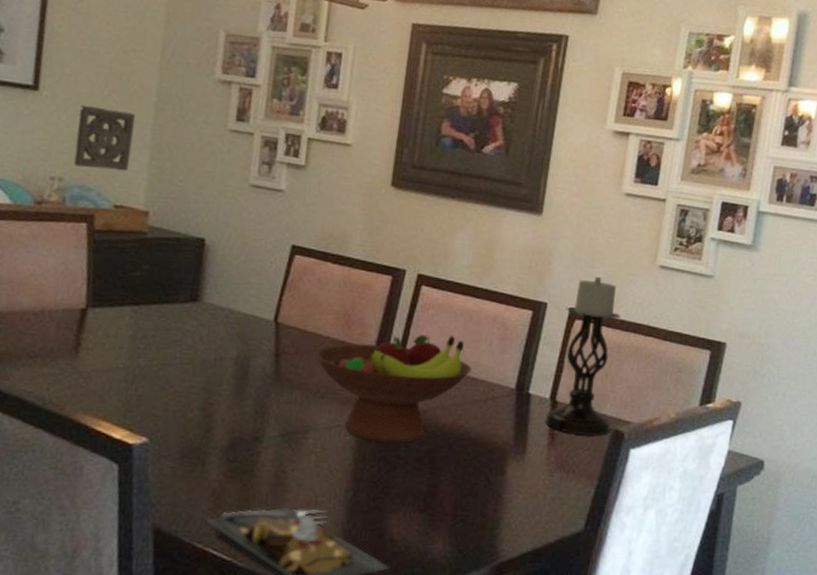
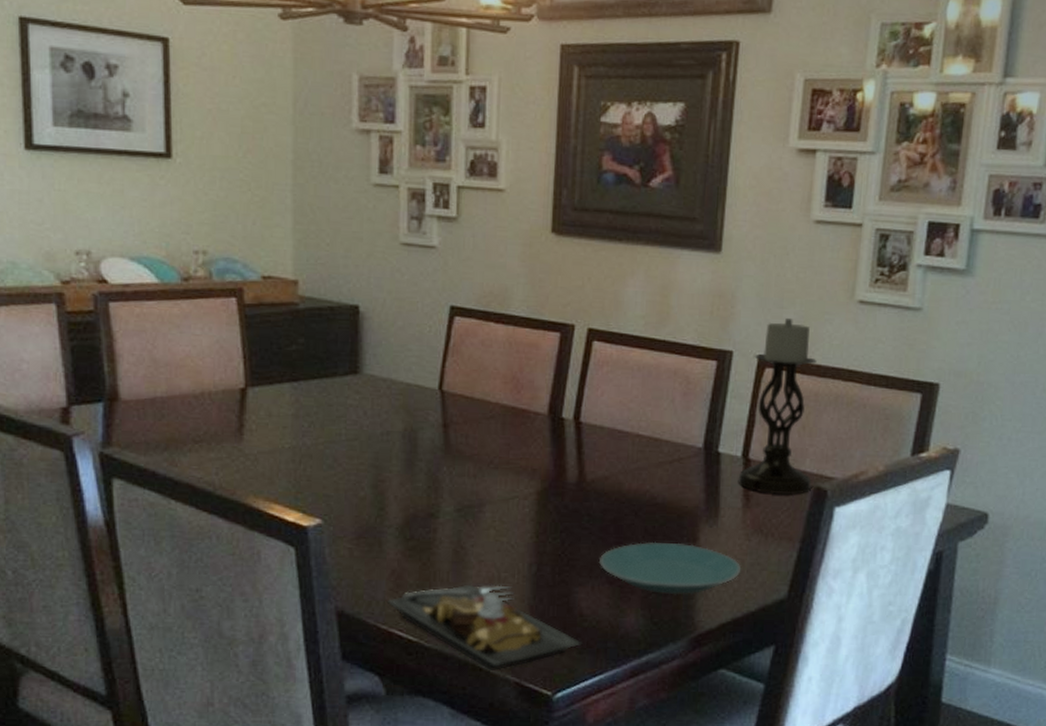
wall ornament: present [73,104,136,172] -> none [215,169,274,239]
fruit bowl: present [313,334,472,443] -> none [483,394,654,513]
plate: none [411,473,544,525] -> present [598,541,742,595]

